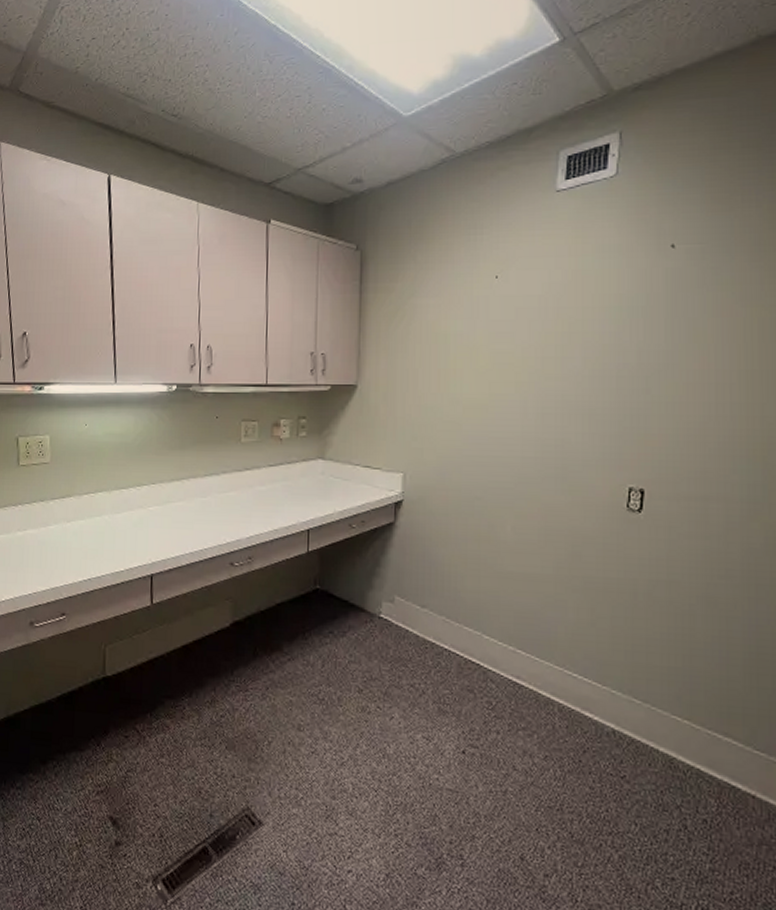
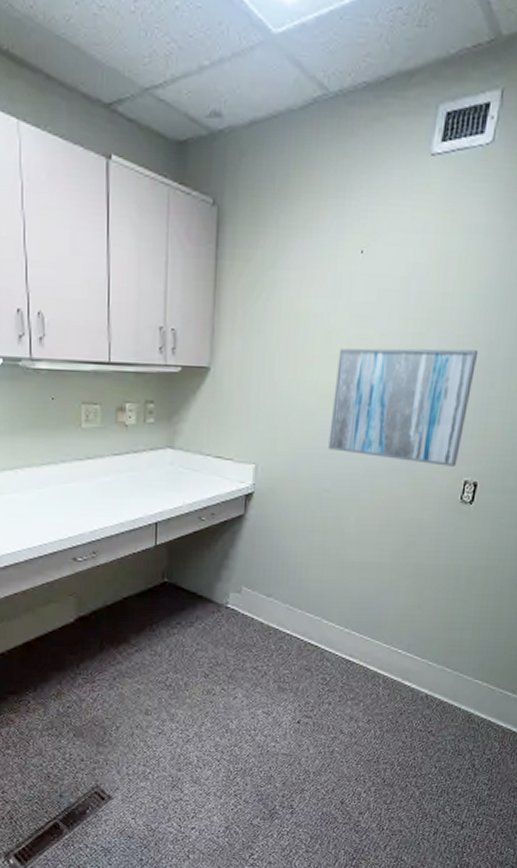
wall art: none [477,358,628,473] -> present [328,348,479,467]

